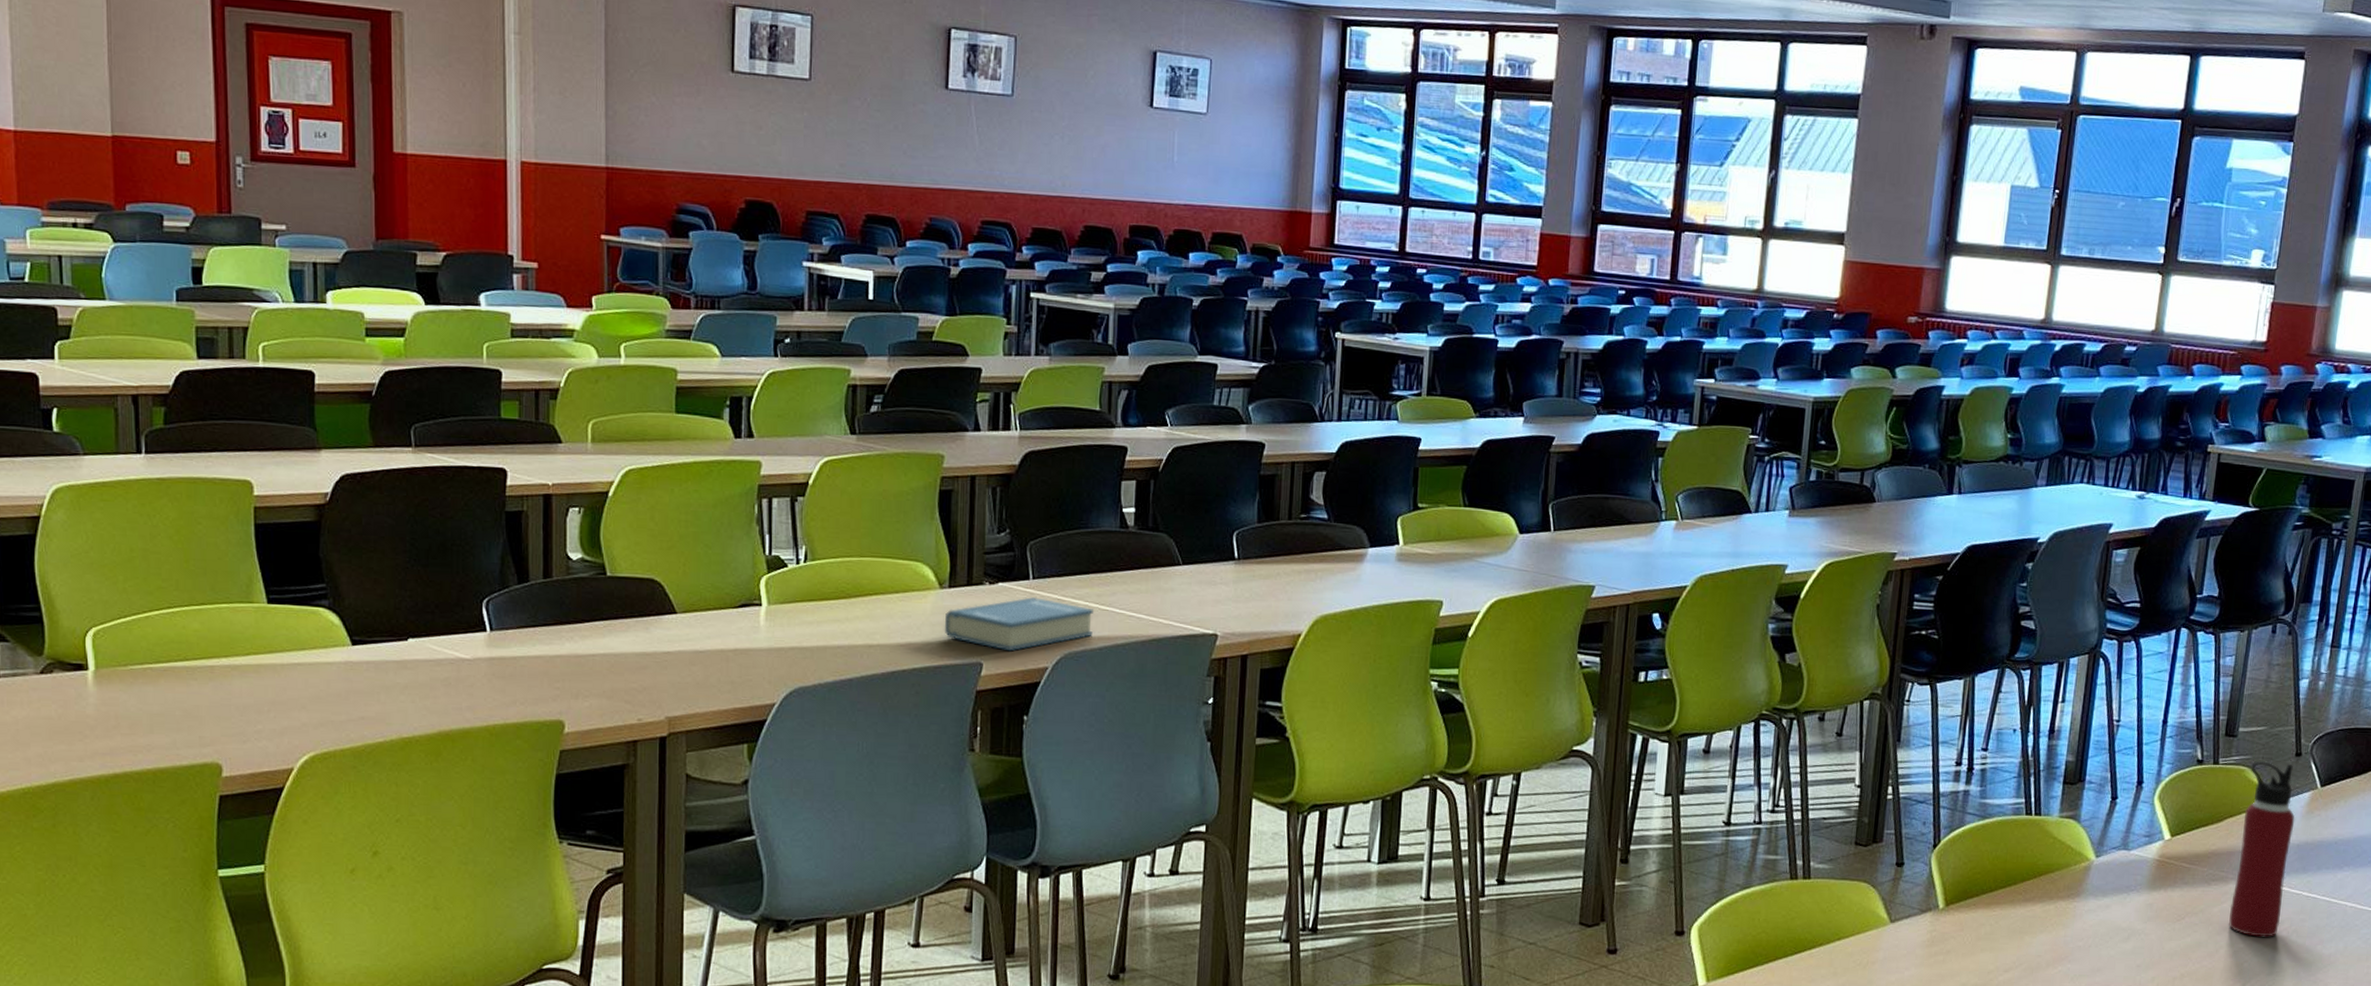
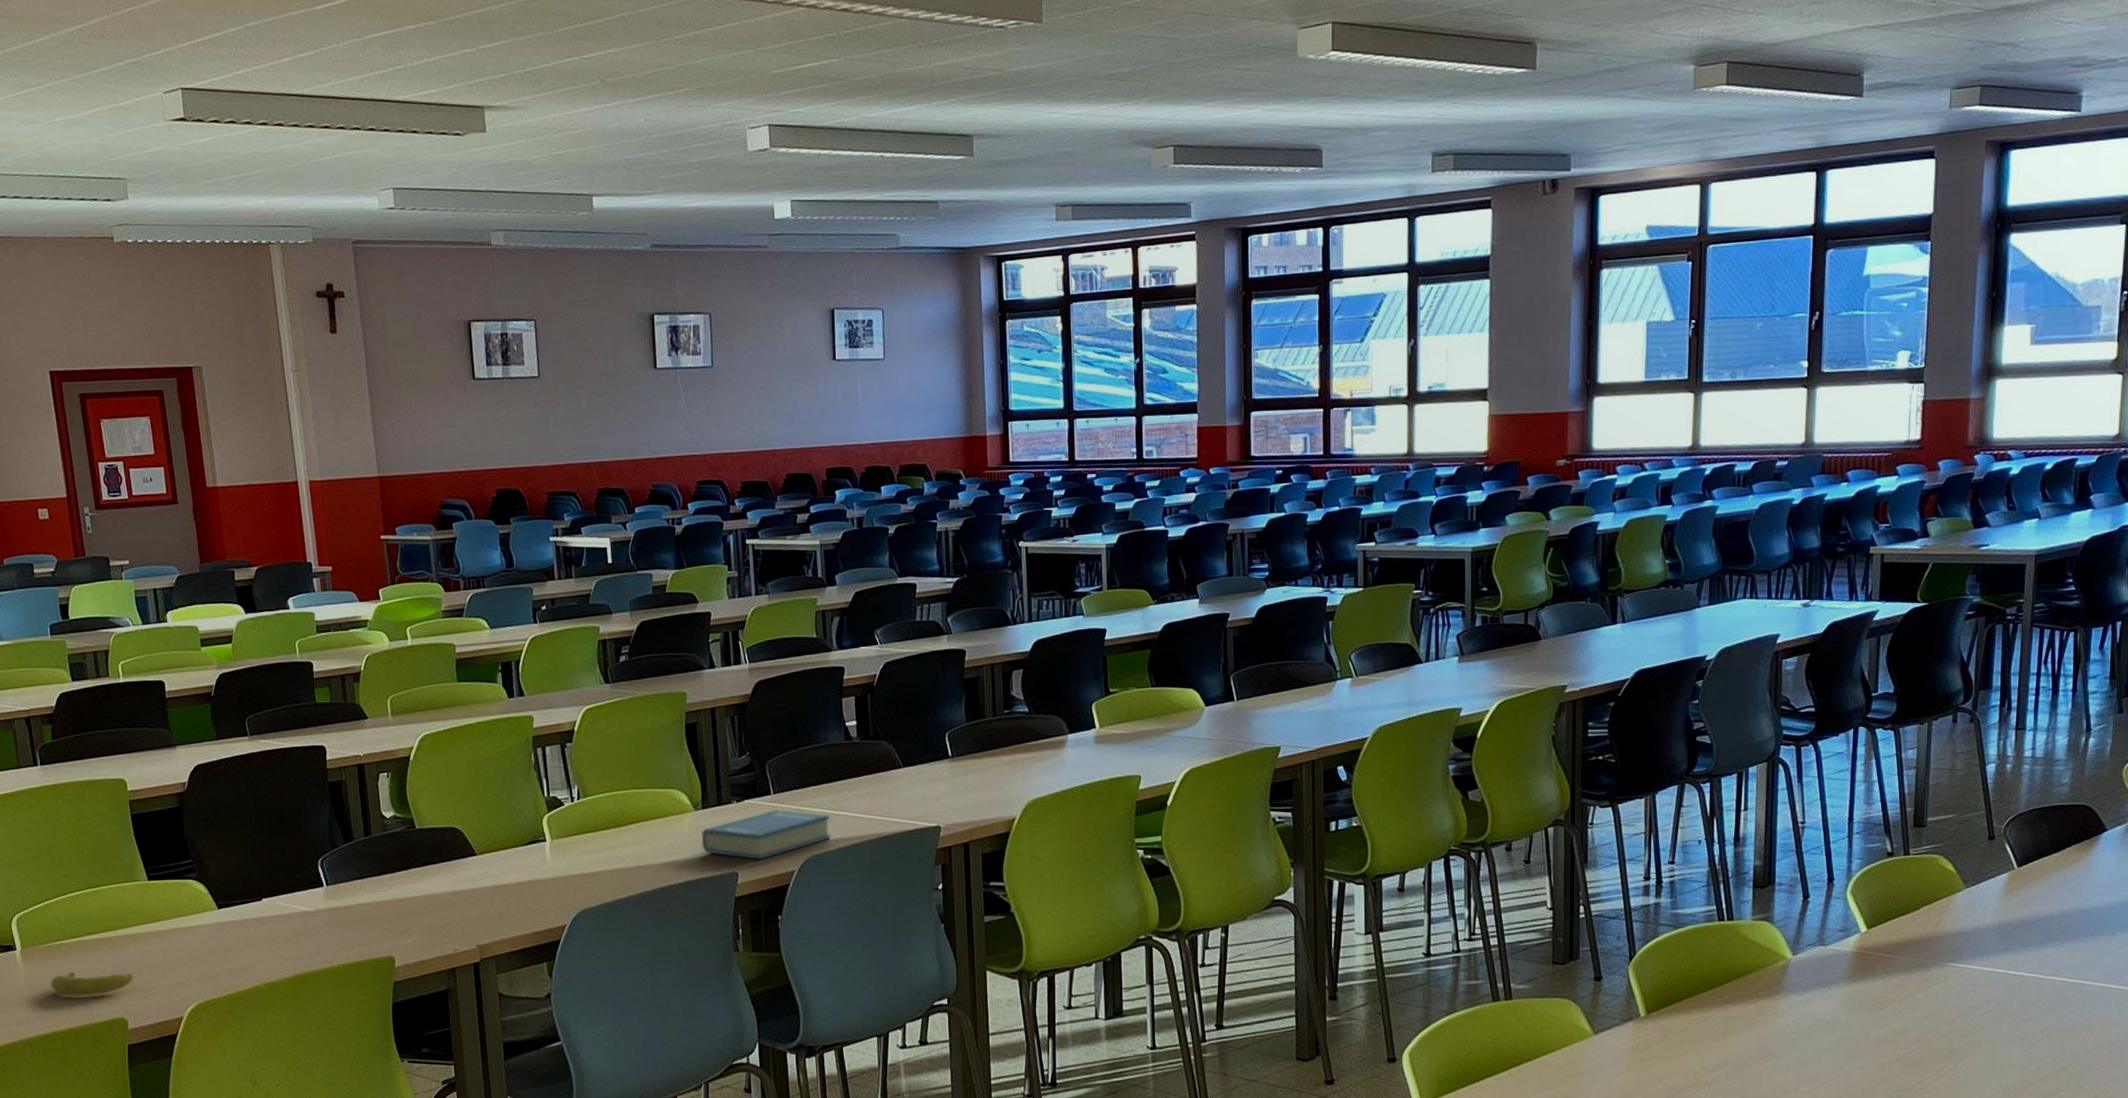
fruit: none [128,702,236,734] -> present [50,971,134,997]
water bottle: present [2229,761,2295,937] -> none [1934,847,1994,1018]

